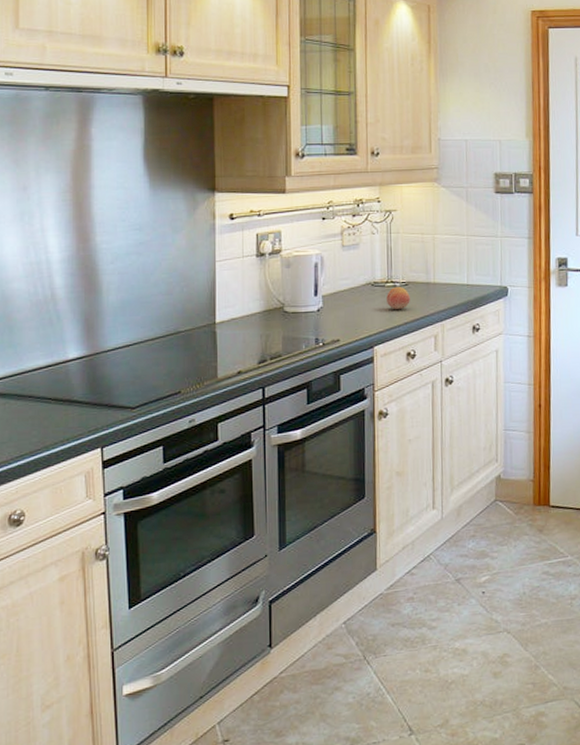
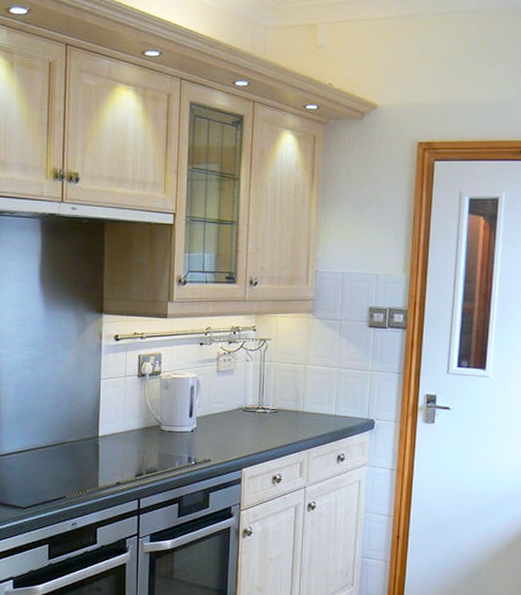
fruit: present [387,286,410,310] -> none [257,412,279,436]

